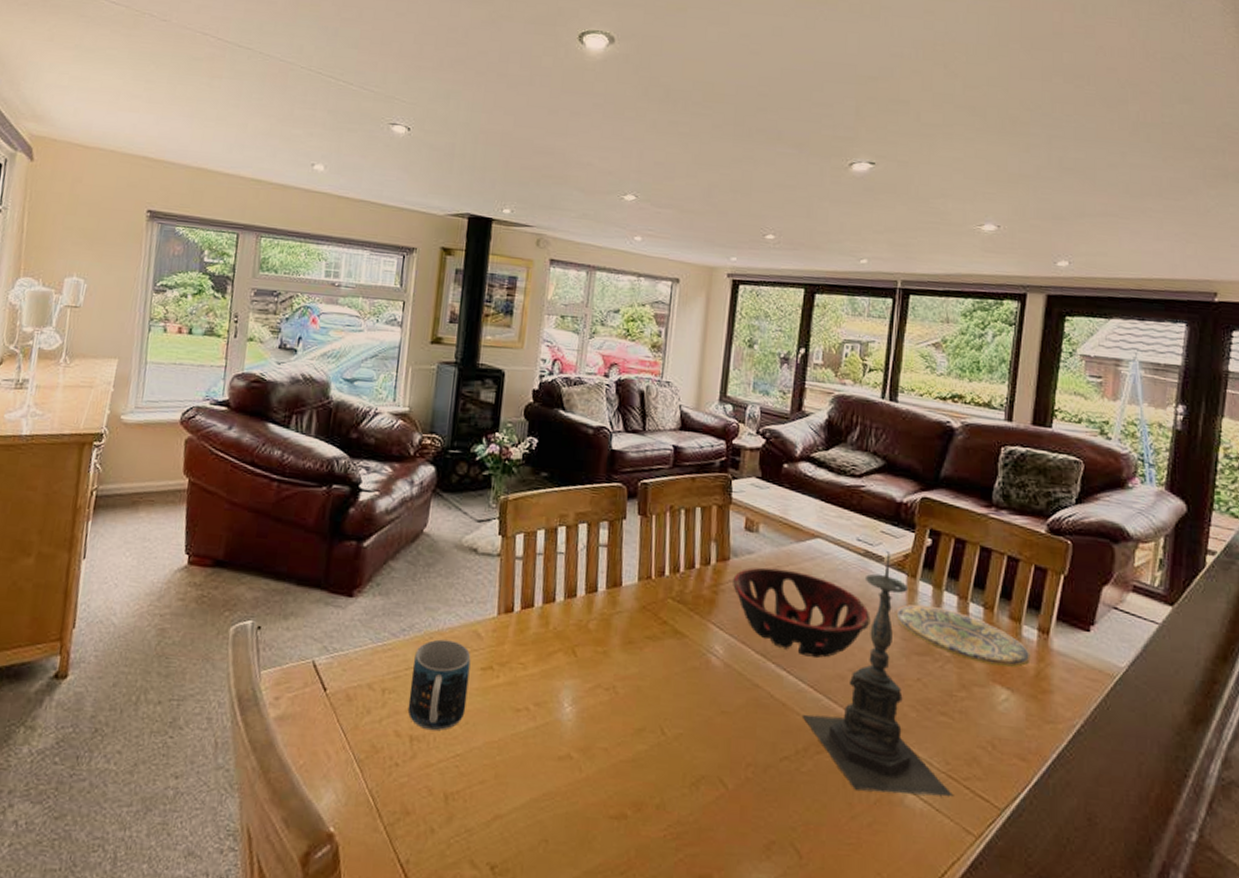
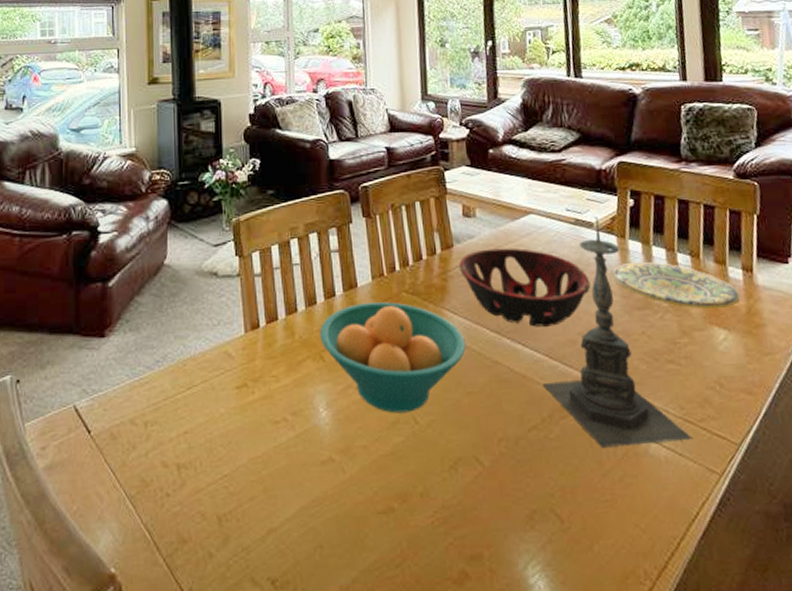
mug: present [407,639,471,731] -> none [170,364,227,456]
fruit bowl: none [575,603,727,722] -> present [319,302,466,414]

